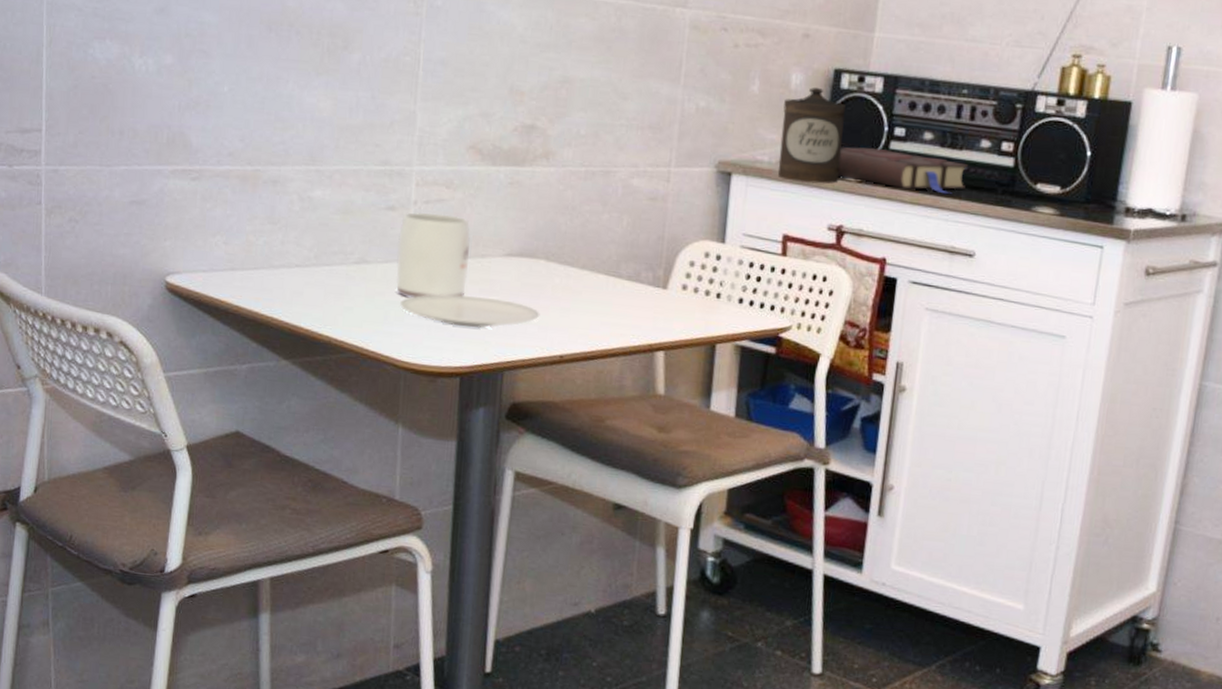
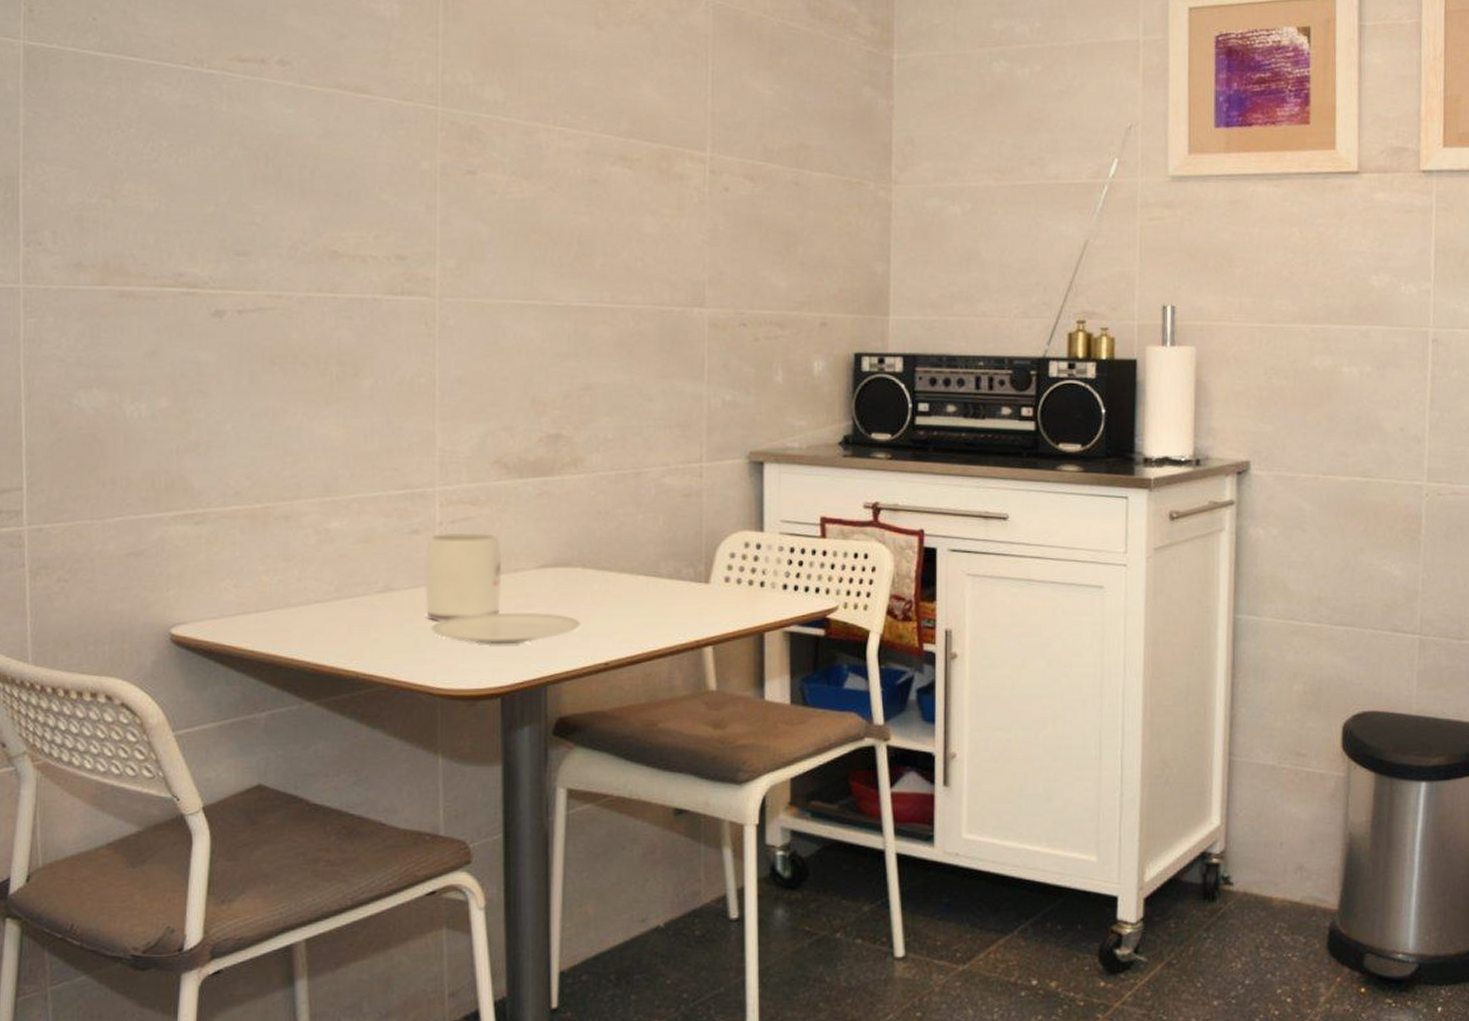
canister: present [777,87,846,184] -> none [809,372,870,464]
book: present [837,146,968,195] -> none [867,424,992,463]

